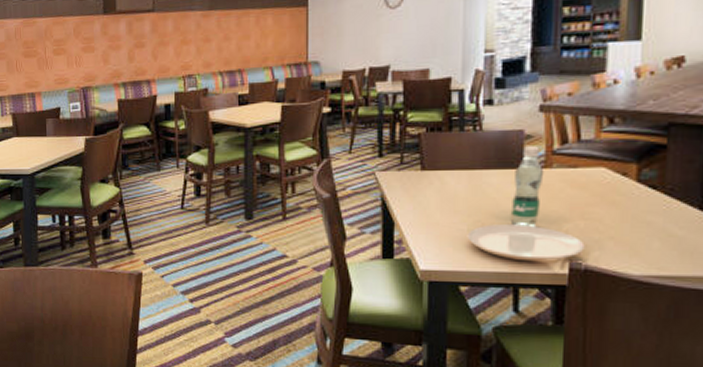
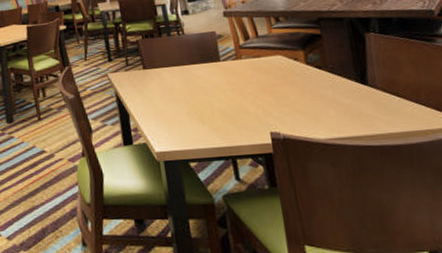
plate: present [467,224,585,262] -> none [187,106,280,137]
bottle: present [510,146,545,228] -> none [215,43,241,108]

